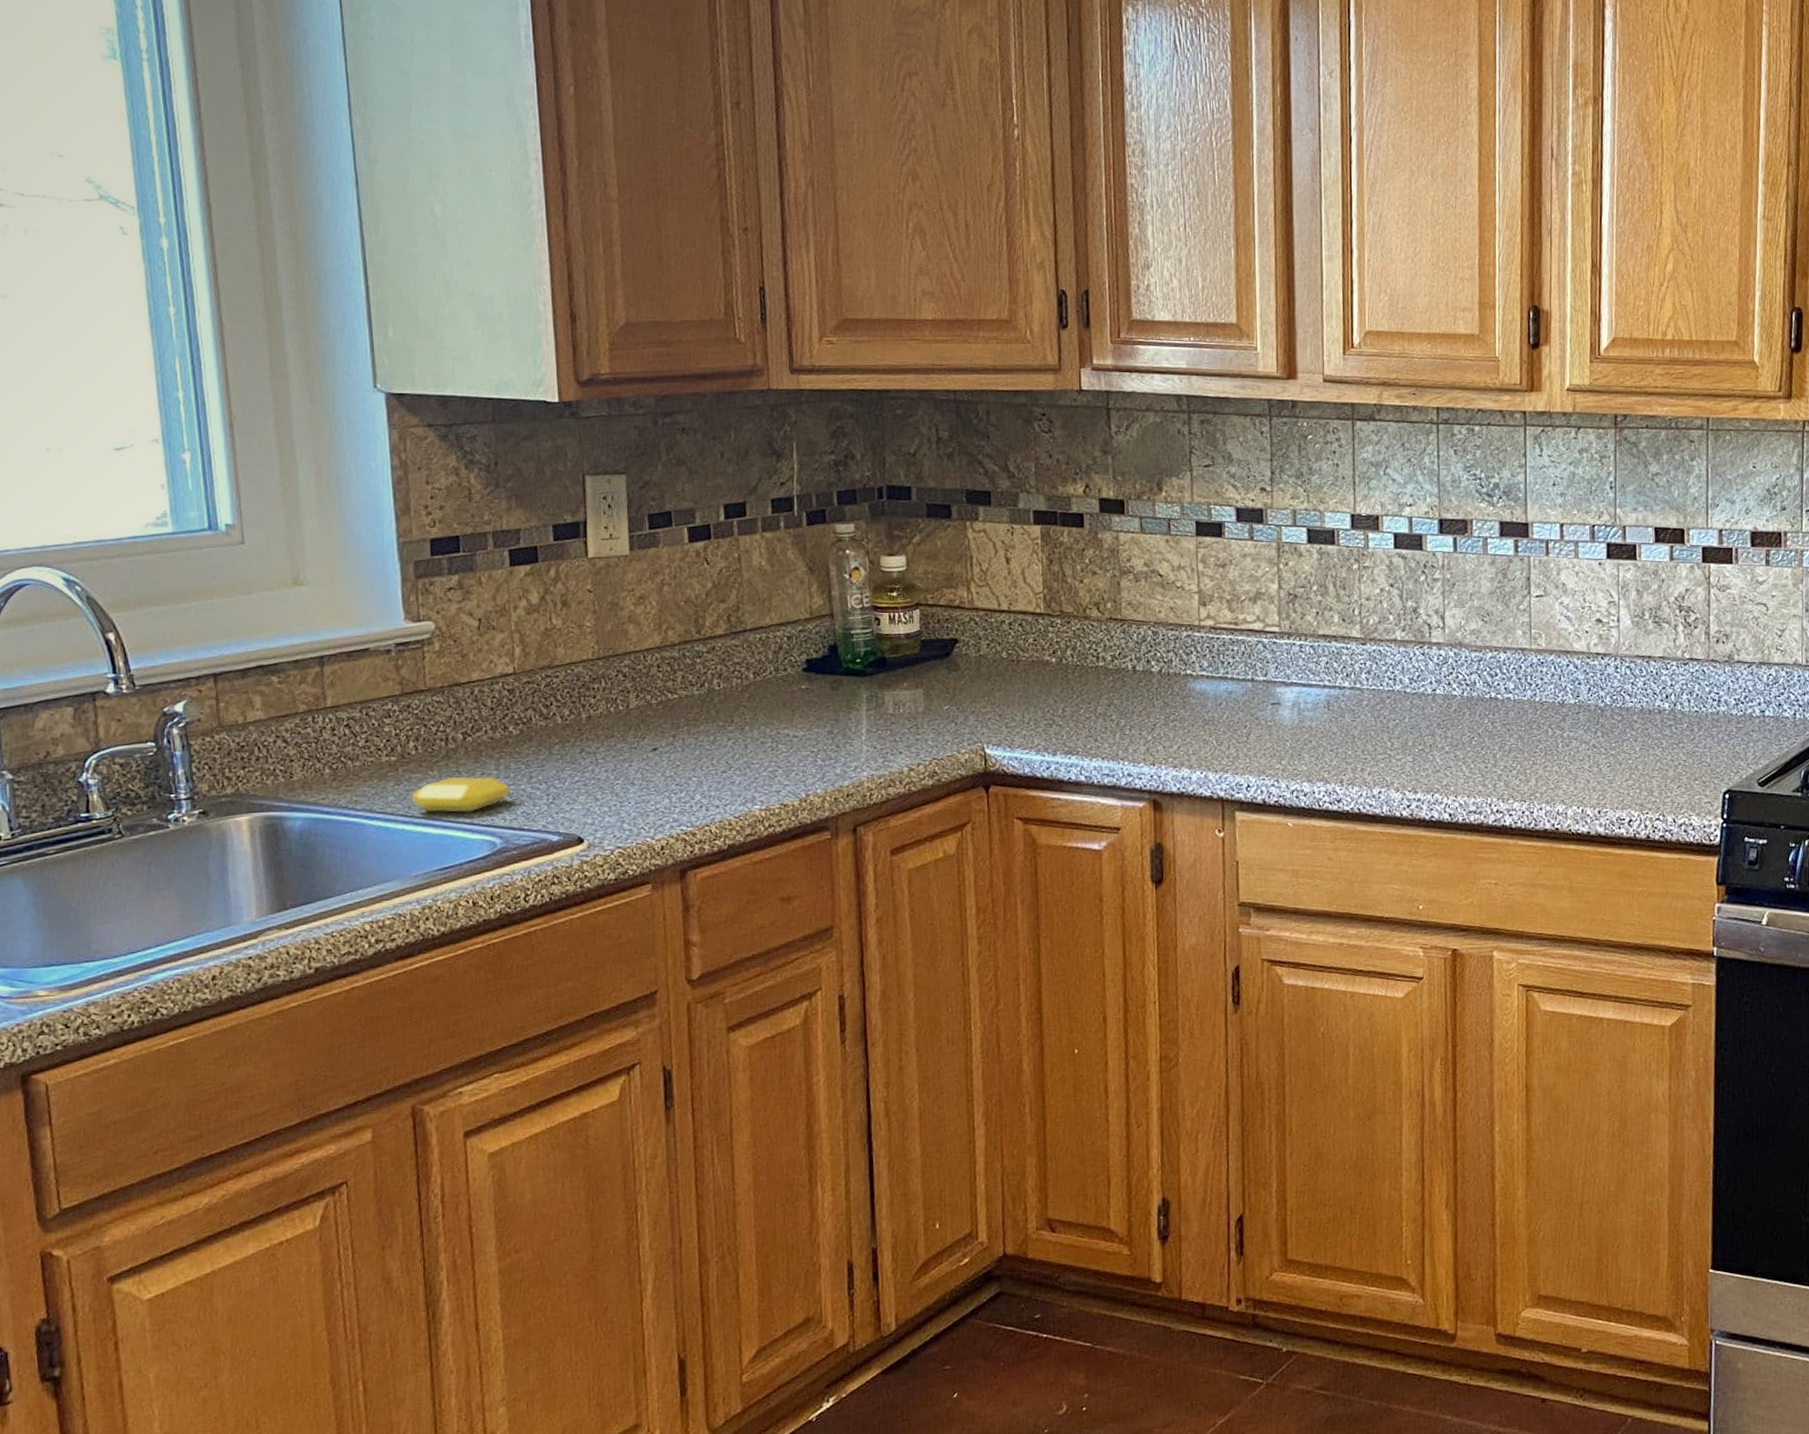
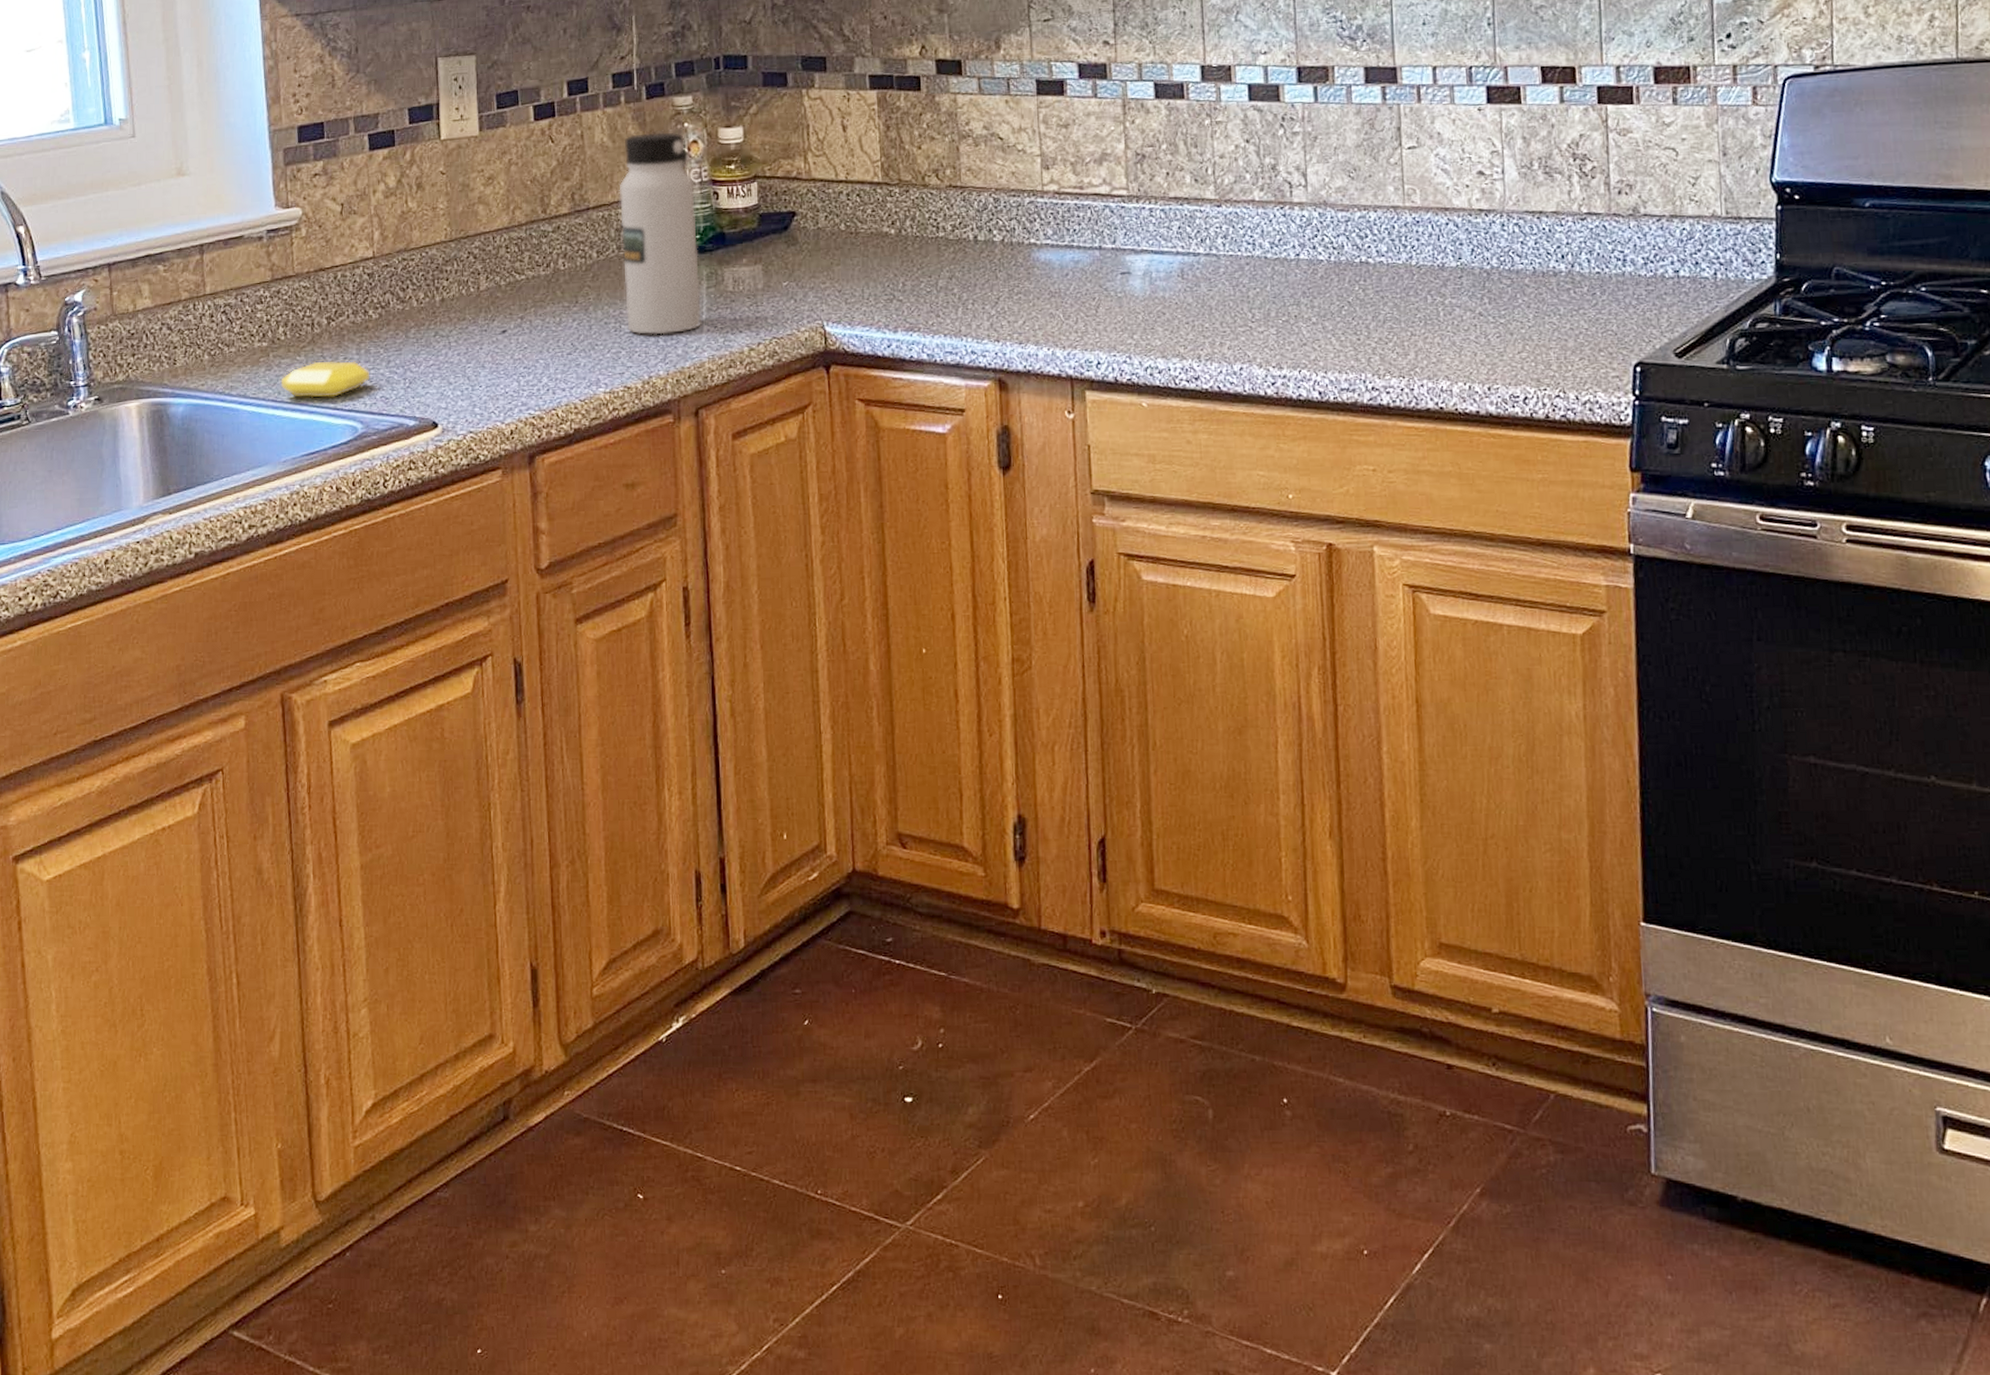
water bottle: none [777,558,861,755] -> present [619,132,701,335]

